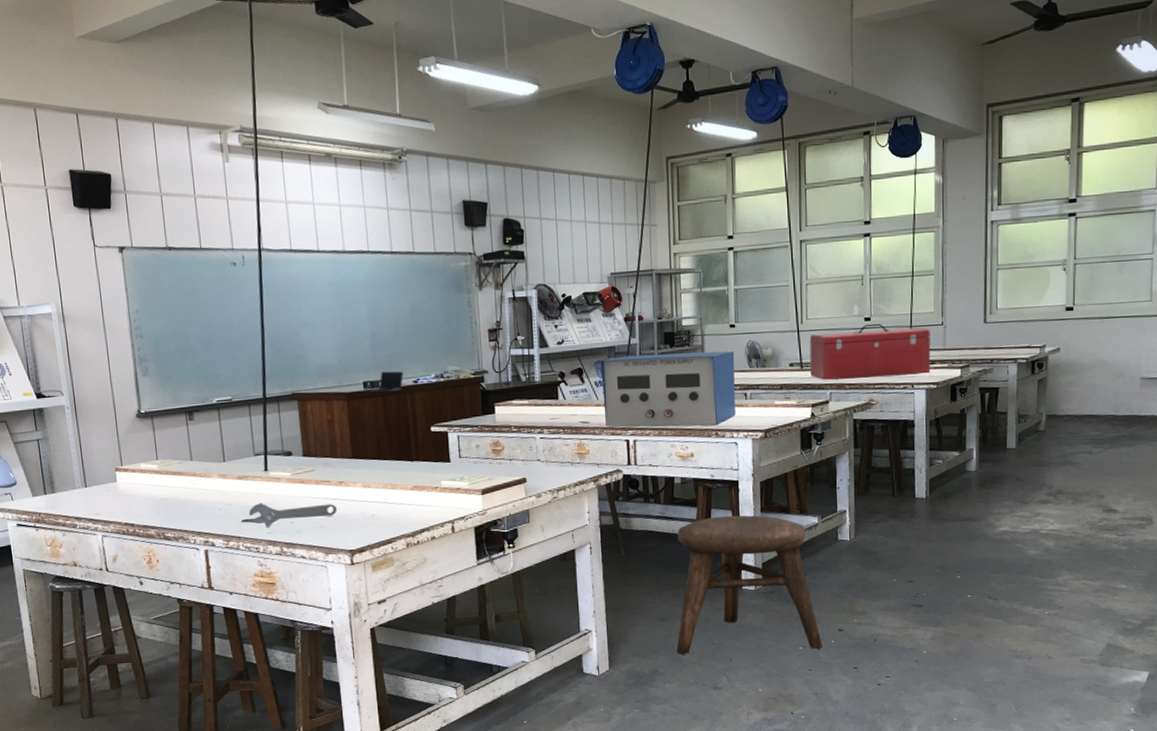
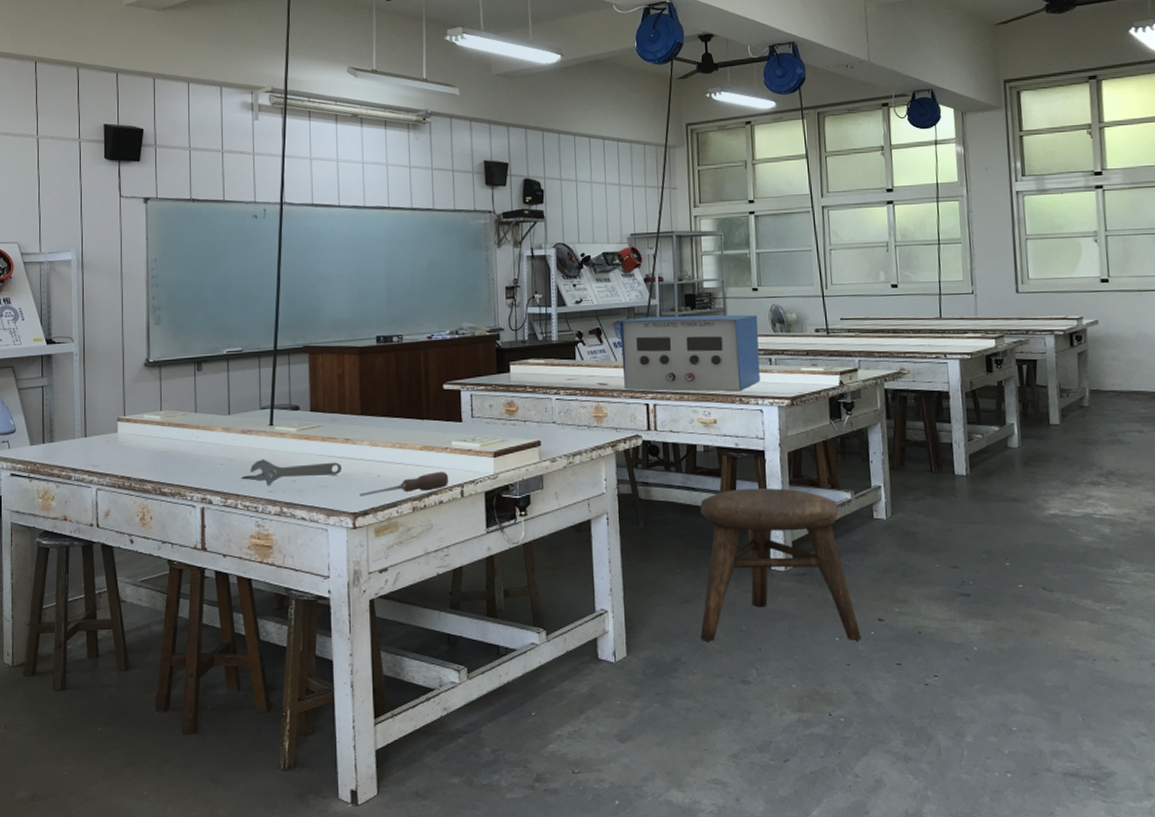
screwdriver: none [355,509,440,535] -> present [359,471,449,496]
laptop computer: present [370,371,404,393] -> none [383,326,418,348]
toolbox: present [809,323,931,380] -> none [835,290,963,347]

